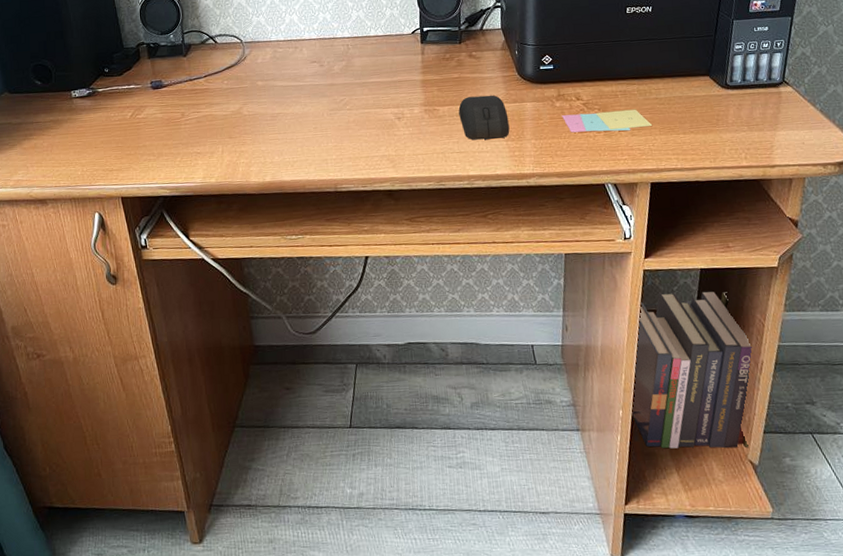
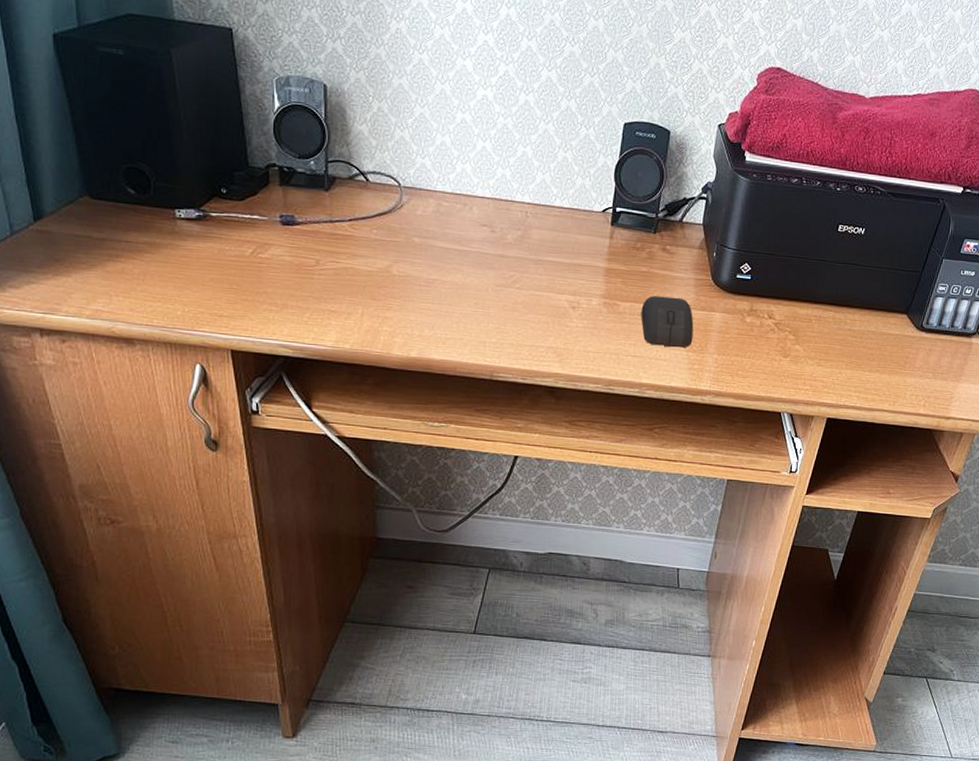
sticky notes: present [561,109,653,133] -> none [749,333,841,360]
books: present [629,291,752,449] -> none [762,529,890,686]

